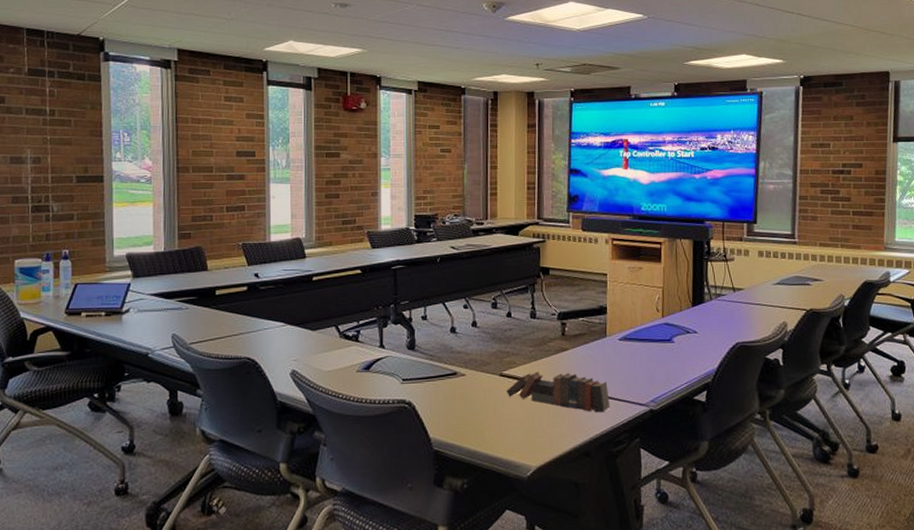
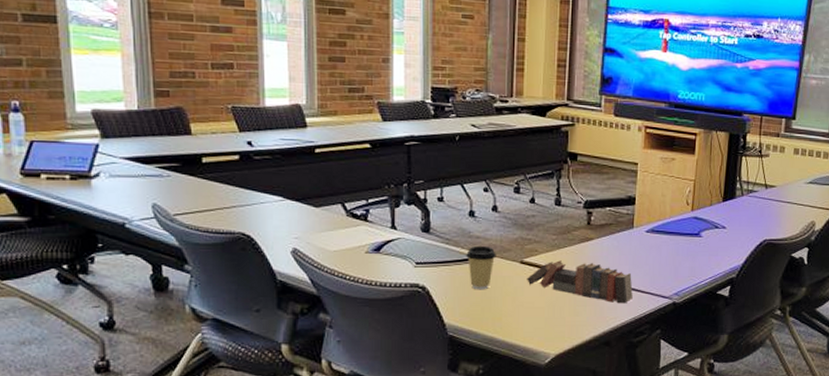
coffee cup: none [449,360,477,404] -> present [466,245,496,290]

